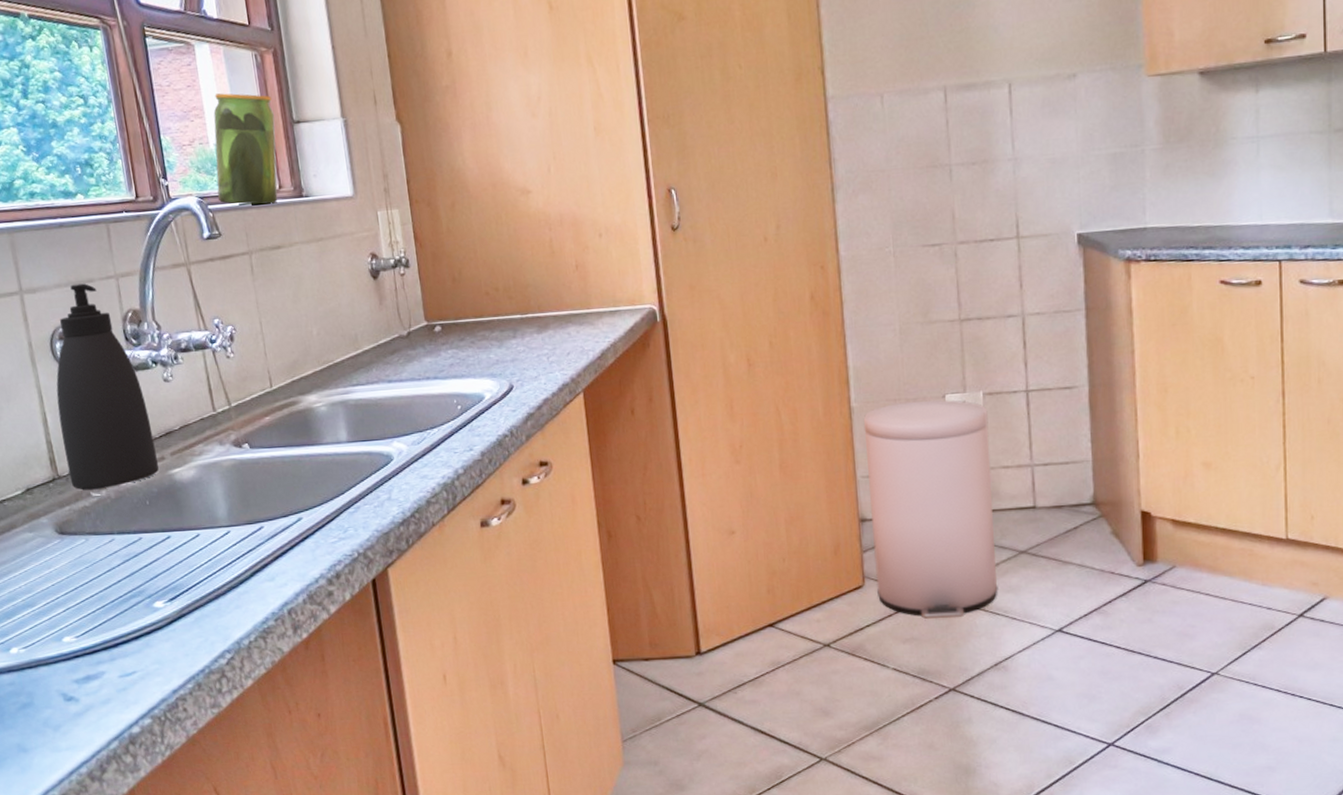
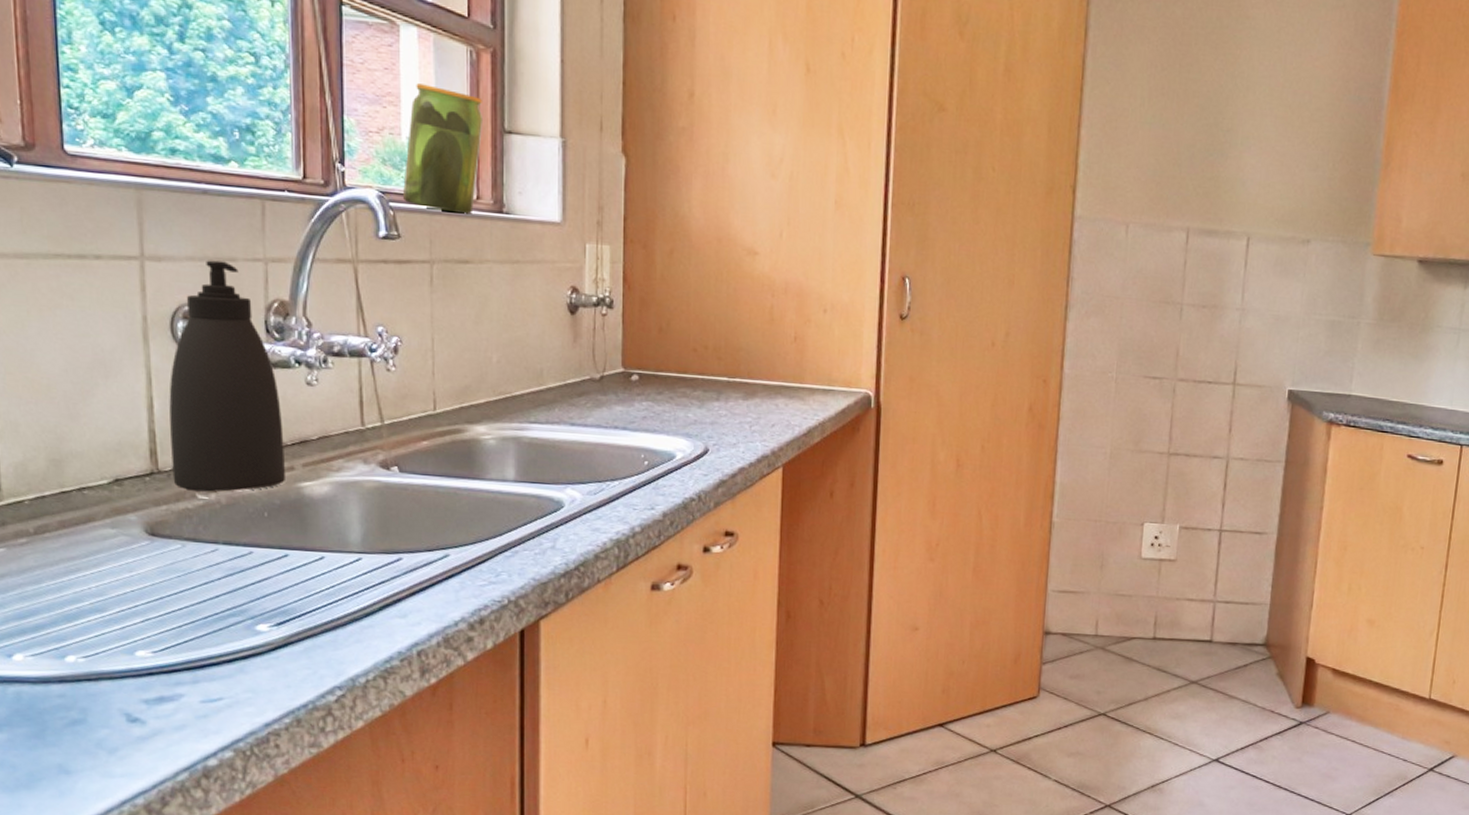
pedal bin: present [863,400,998,620] -> none [1050,524,1181,738]

